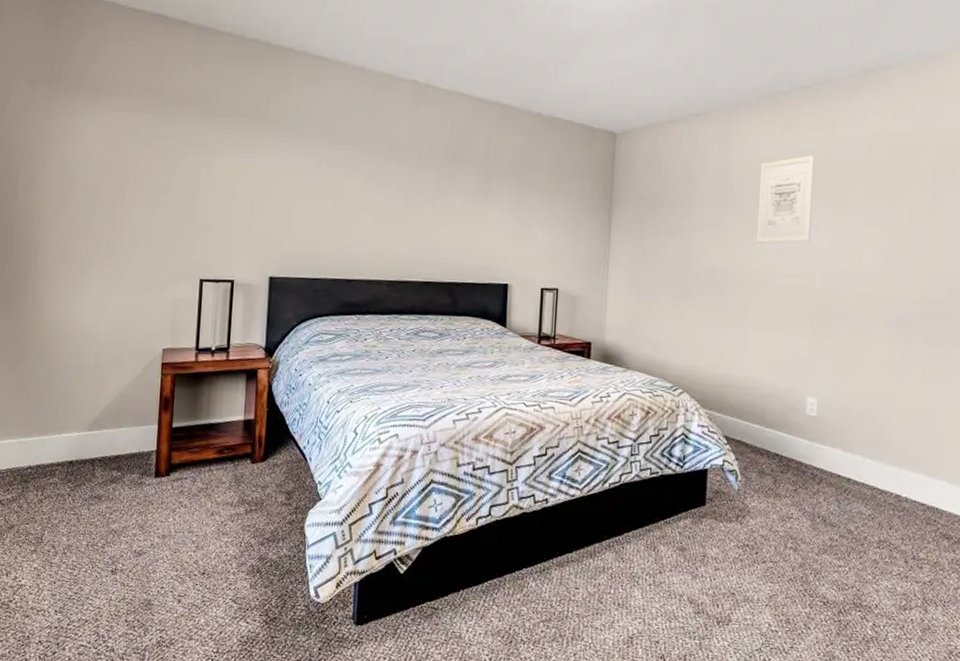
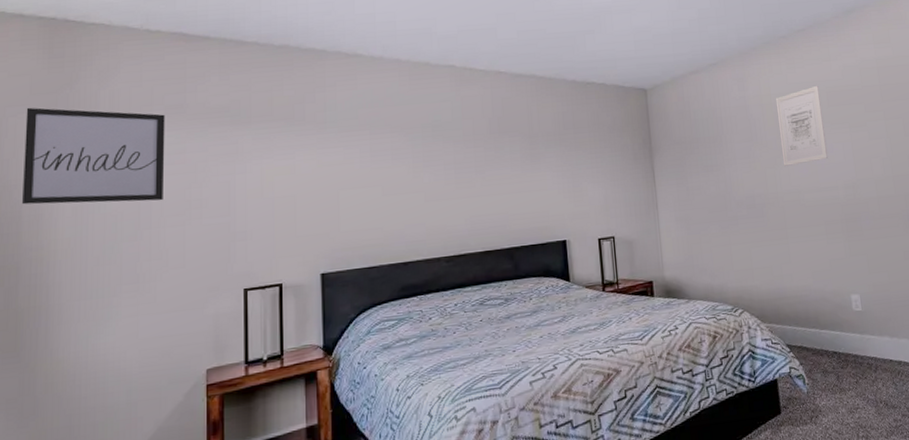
wall art: none [19,73,143,182] -> present [22,107,165,205]

